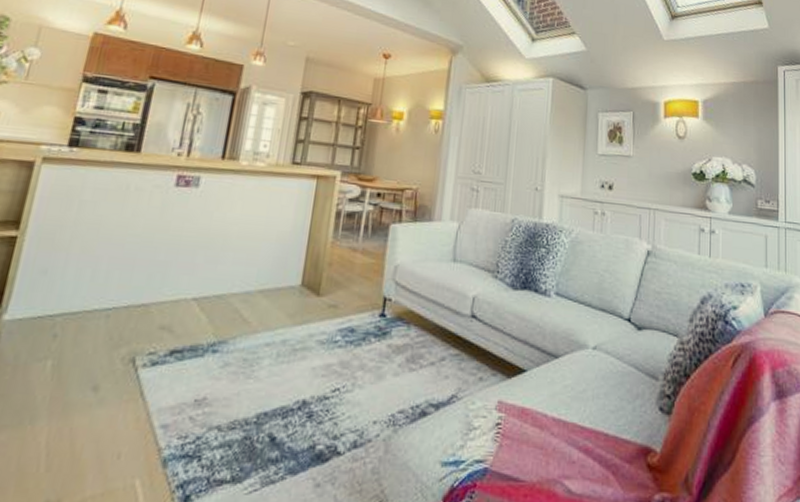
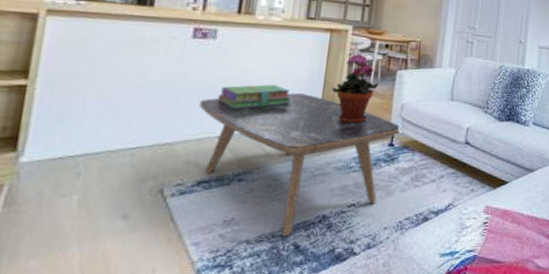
coffee table: none [177,249,393,425] -> present [199,93,400,237]
stack of books: none [196,238,273,267] -> present [217,84,292,109]
potted plant: none [316,203,370,288] -> present [331,53,379,124]

